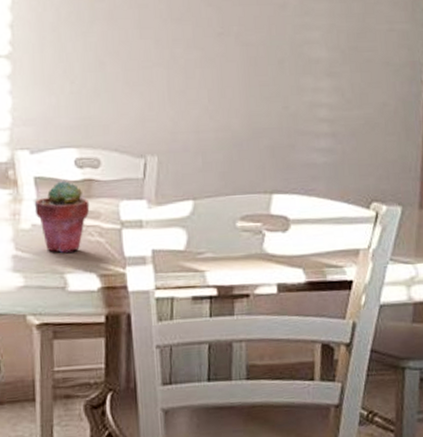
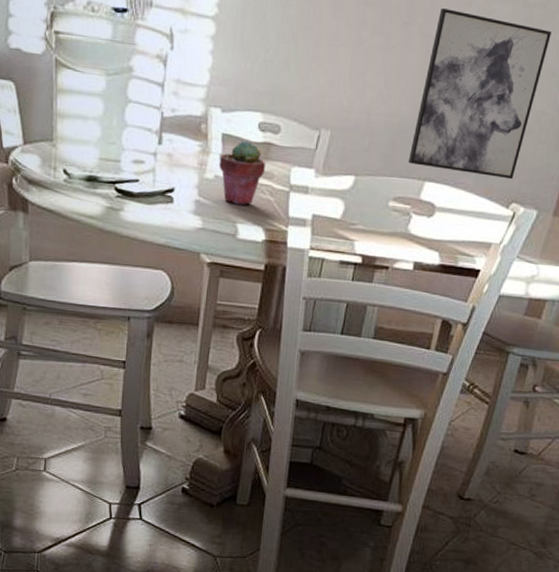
wall art: none [249,14,376,178] -> present [408,8,552,180]

